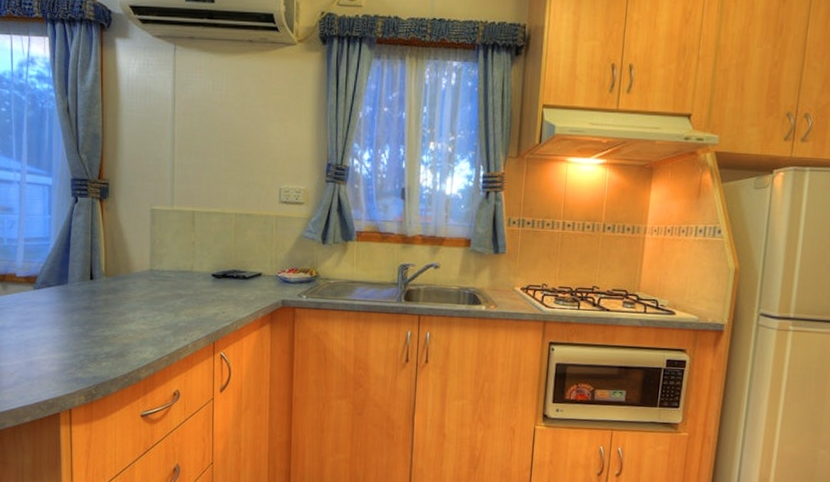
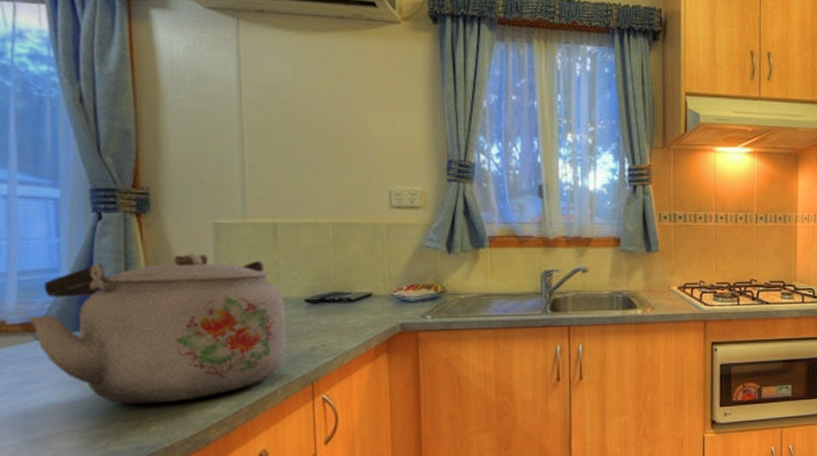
kettle: none [29,232,197,346] -> present [27,253,286,405]

